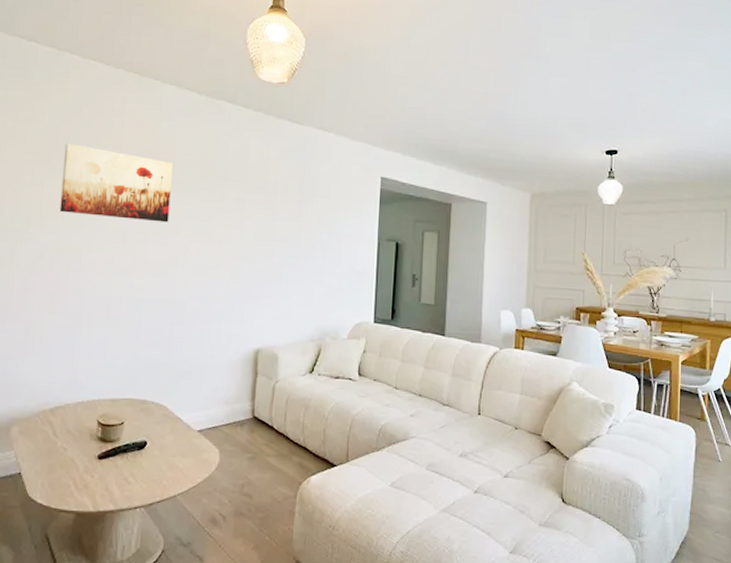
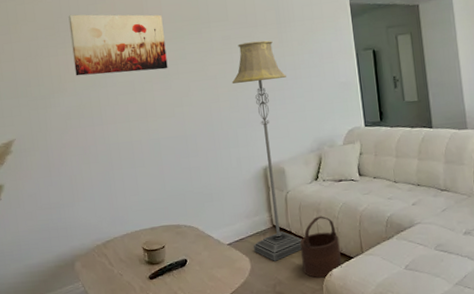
floor lamp: none [227,209,299,458] -> present [231,40,302,261]
wooden bucket: none [278,413,324,484] -> present [300,216,342,278]

